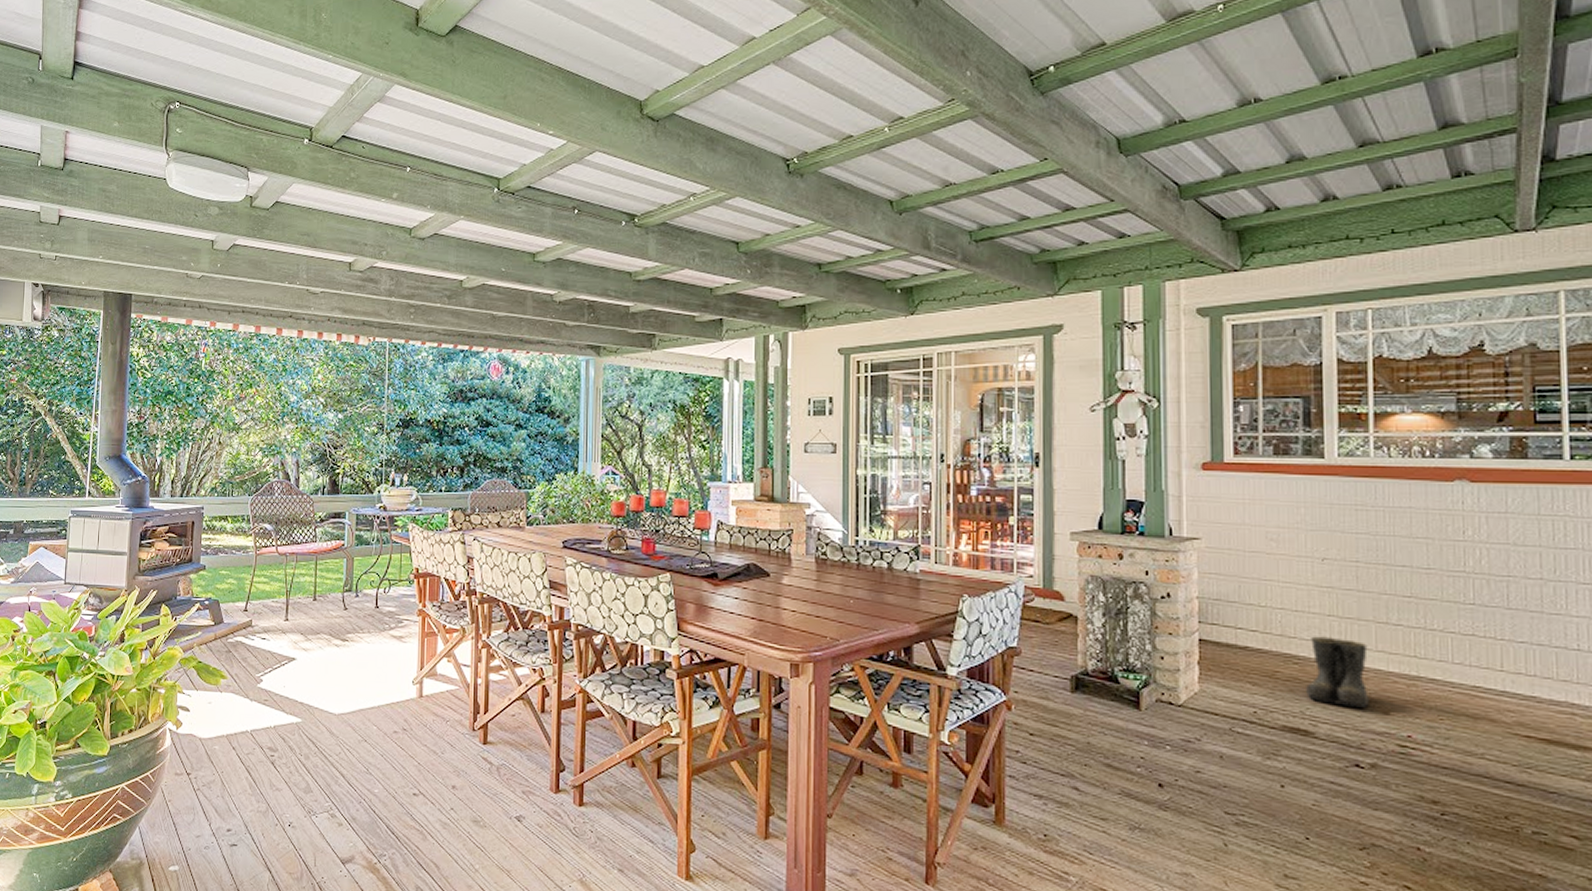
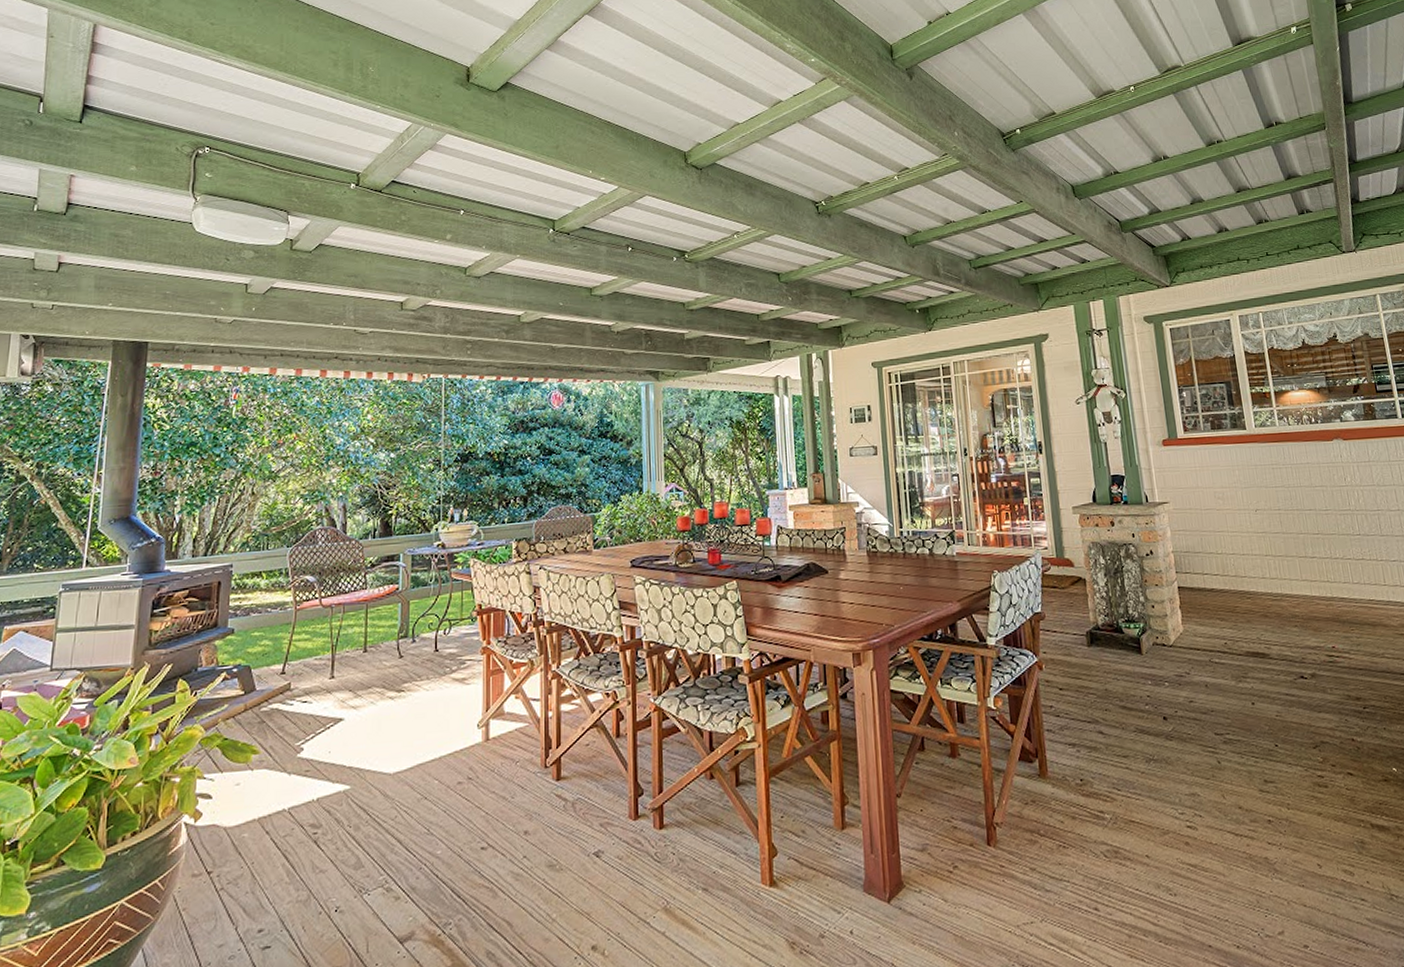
boots: present [1306,636,1369,708] -> none [1256,573,1303,629]

